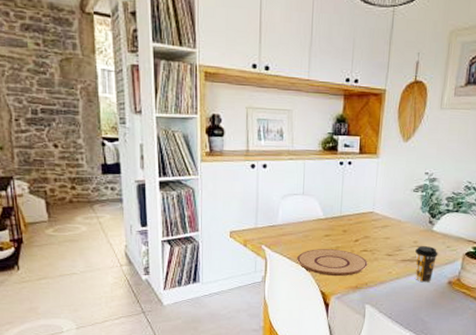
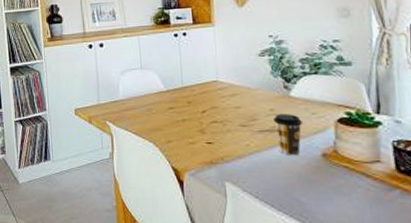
plate: present [297,249,368,277] -> none [143,122,220,151]

